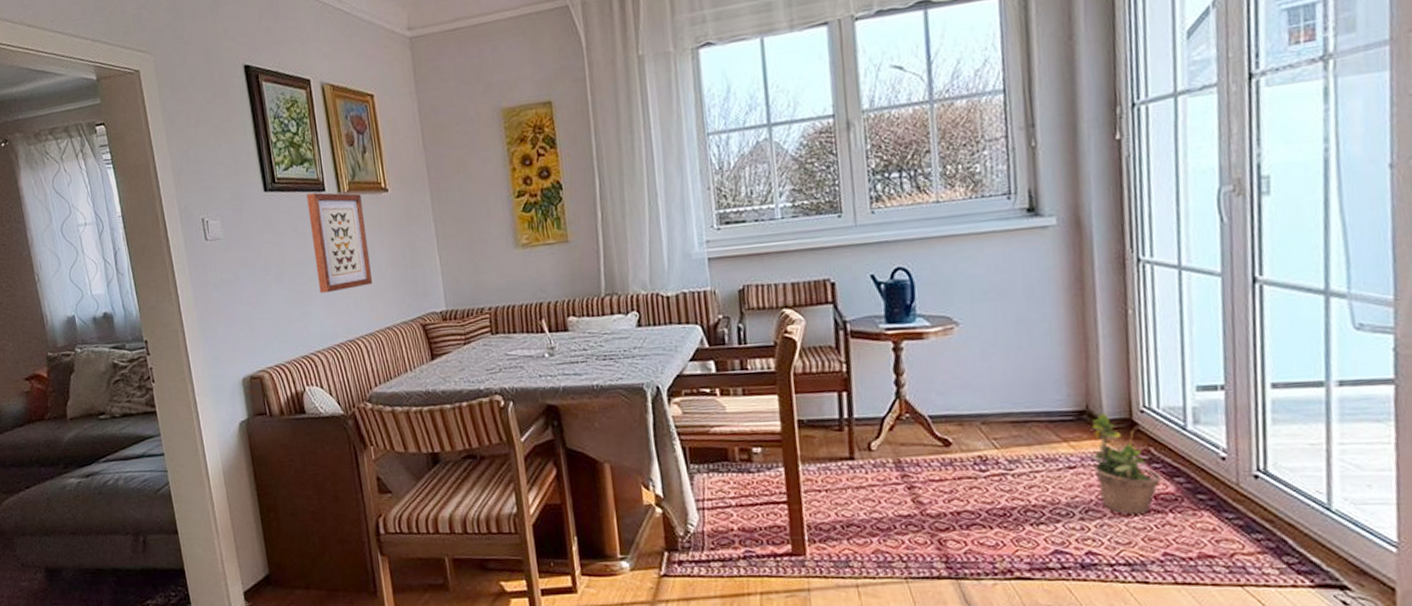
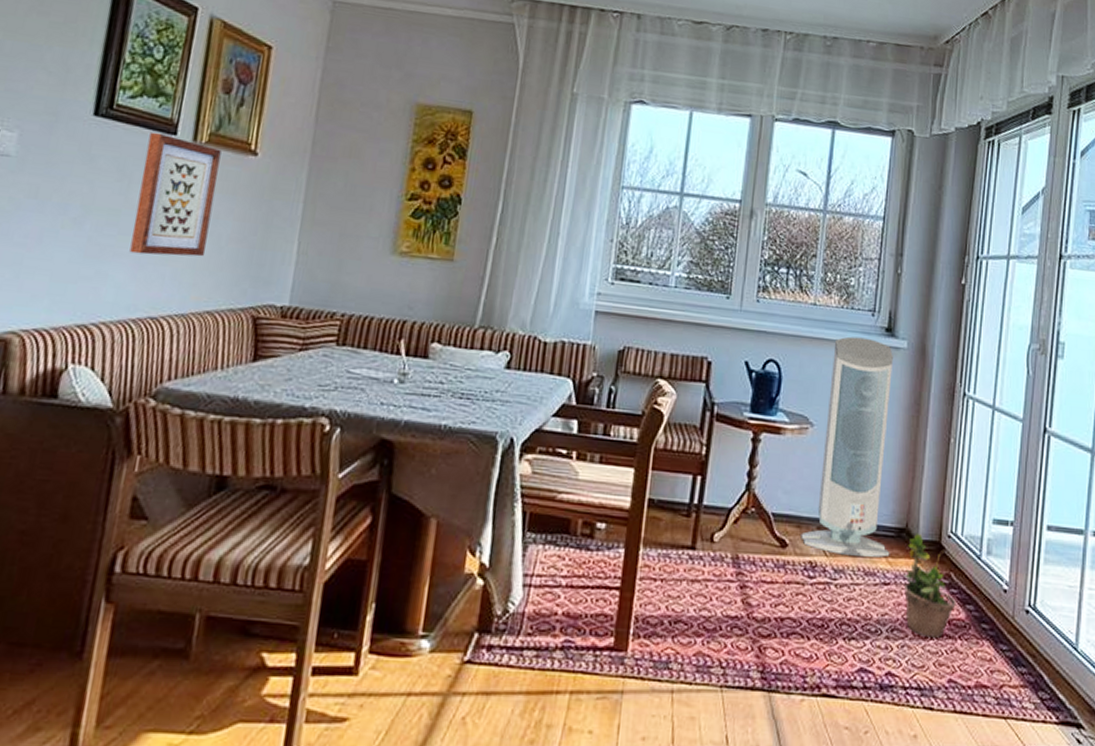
air purifier: none [964,223,1071,446] -> present [801,336,893,558]

